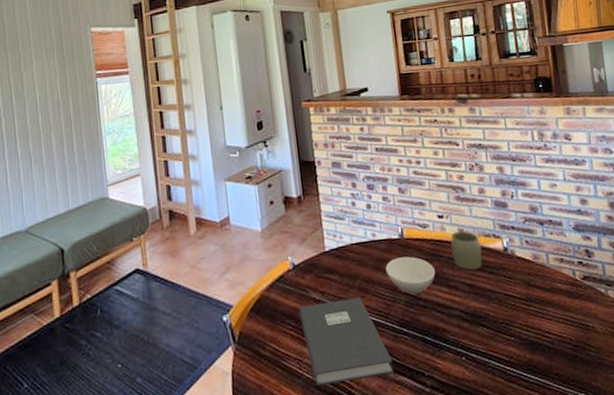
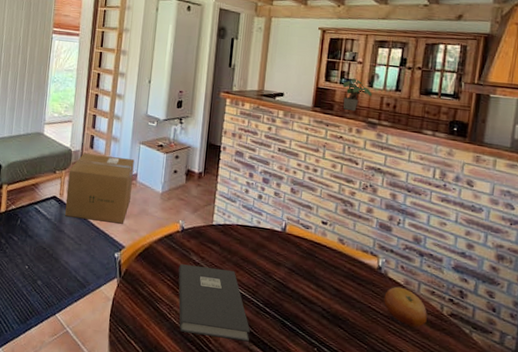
box: none [148,201,228,290] -> present [65,153,135,224]
soup bowl: present [385,256,435,295] -> none [262,247,308,283]
potted plant: none [423,56,455,91] -> present [342,78,372,112]
mug: present [450,231,483,271] -> none [327,240,357,278]
fruit: none [517,263,564,303] -> present [384,286,427,328]

